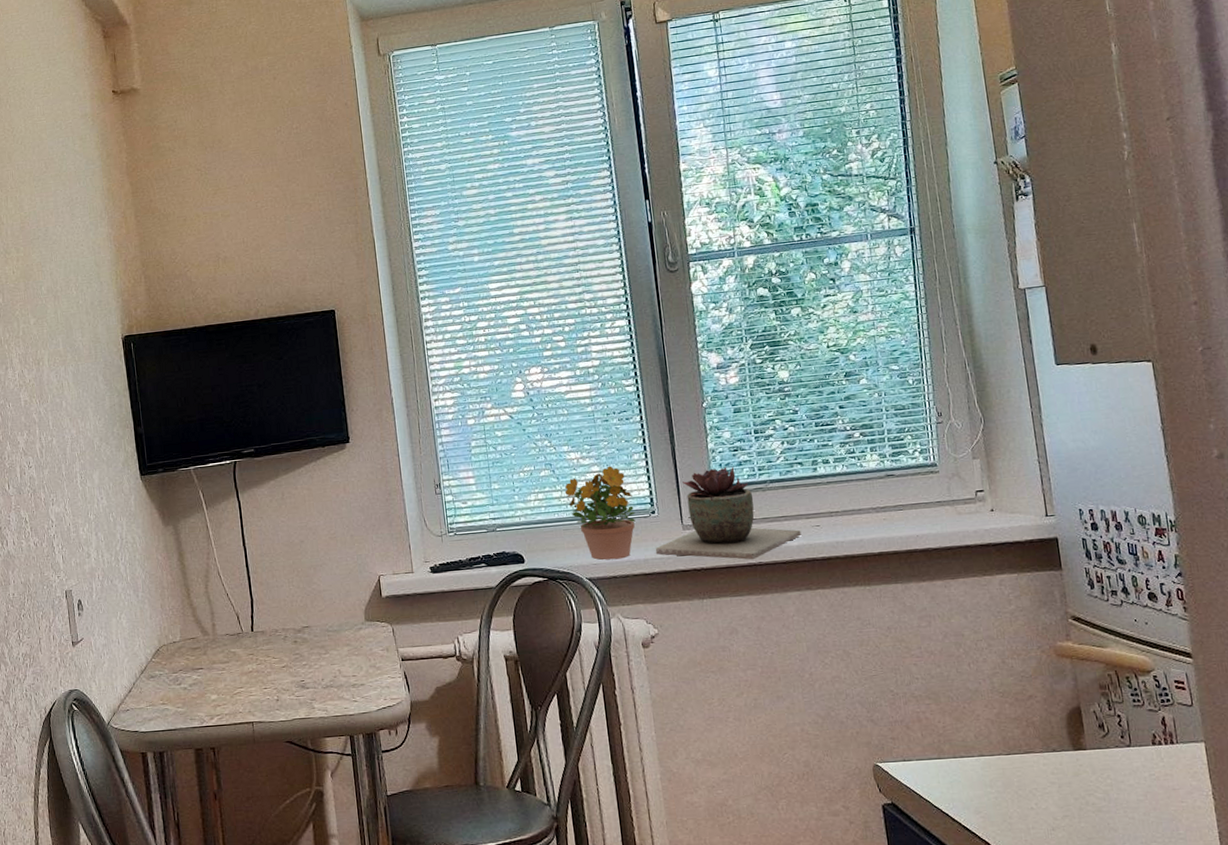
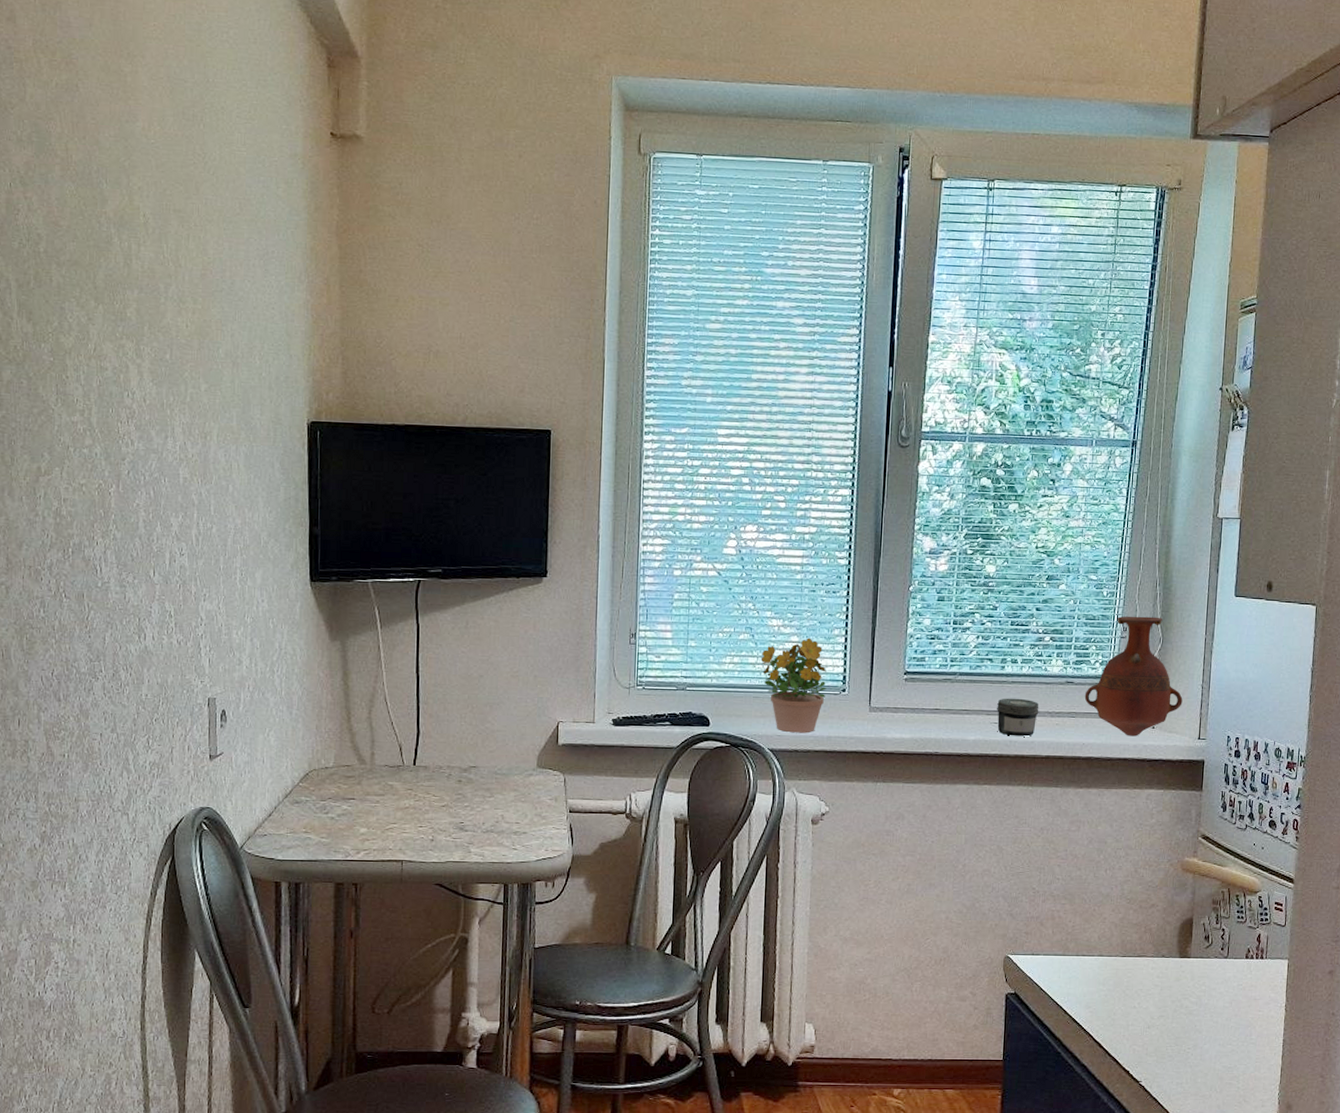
succulent plant: present [655,466,802,560] -> none [839,653,980,749]
jar: none [815,498,862,537] -> present [997,698,1039,737]
vase: none [908,397,1020,522] -> present [1084,616,1183,736]

